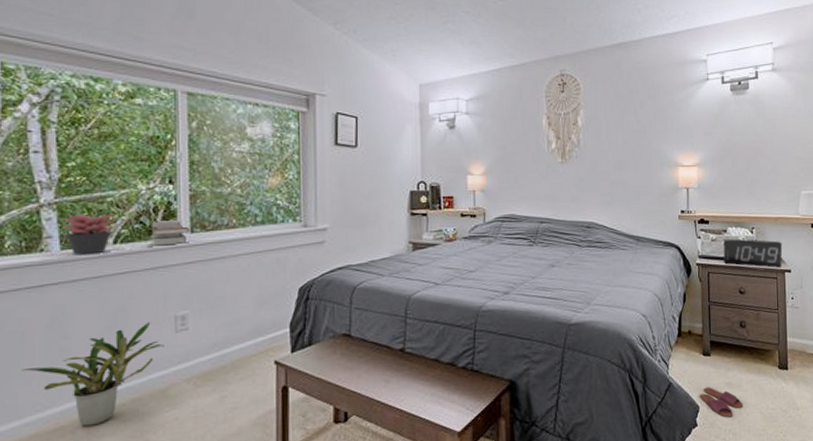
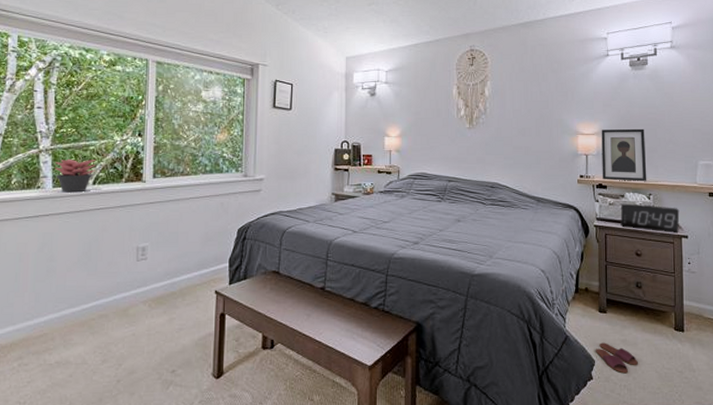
potted plant: present [21,321,164,427] -> none [17,250,127,335]
books: present [146,220,189,248] -> none [118,167,152,189]
picture frame: none [702,158,750,215] -> present [601,128,647,181]

